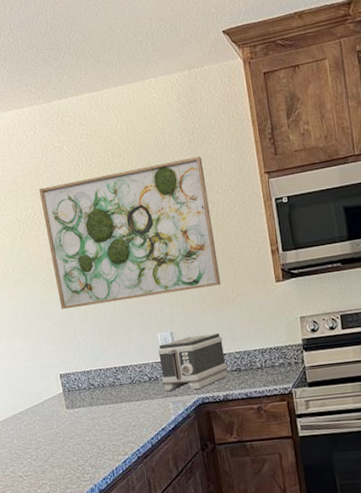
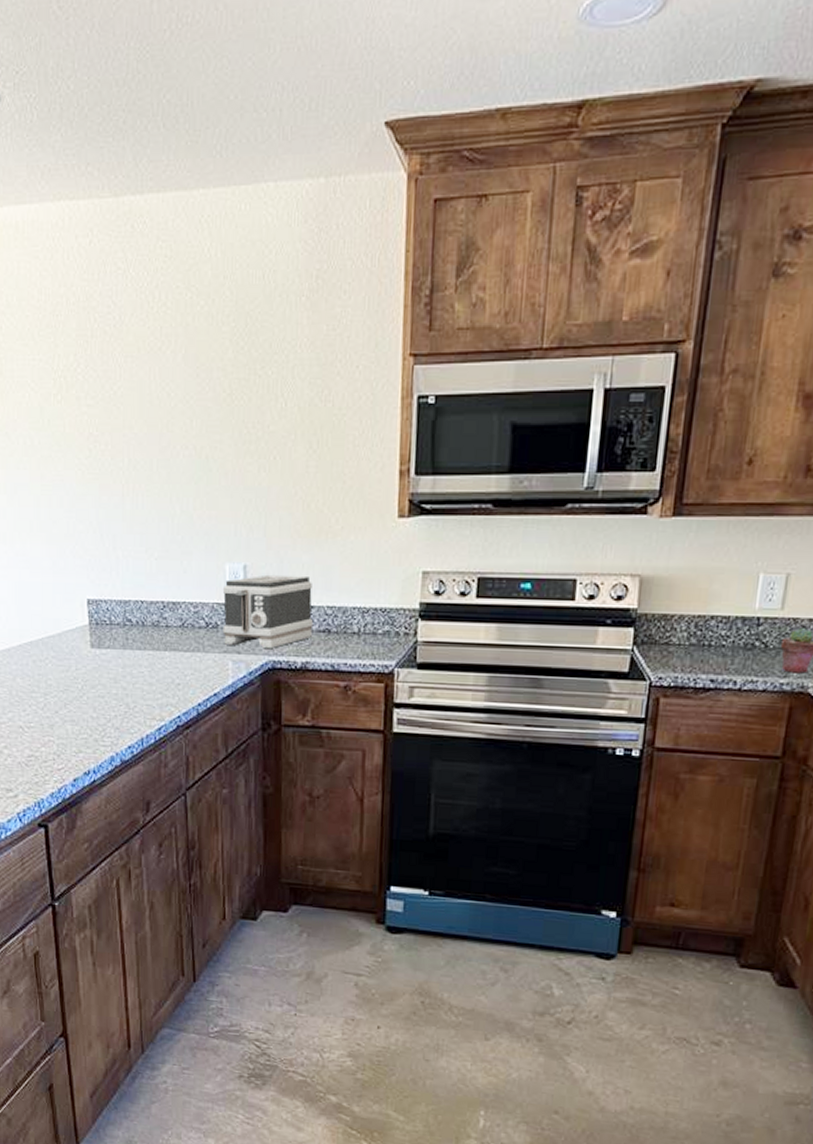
wall art: present [38,156,221,310] -> none [87,314,325,511]

